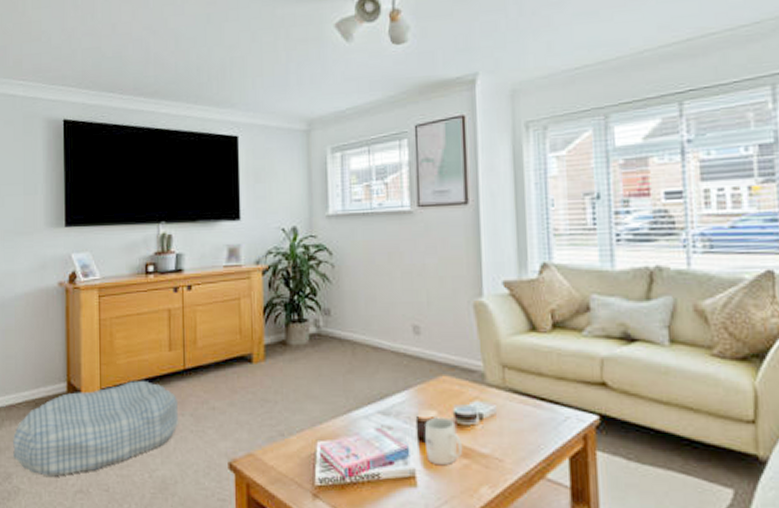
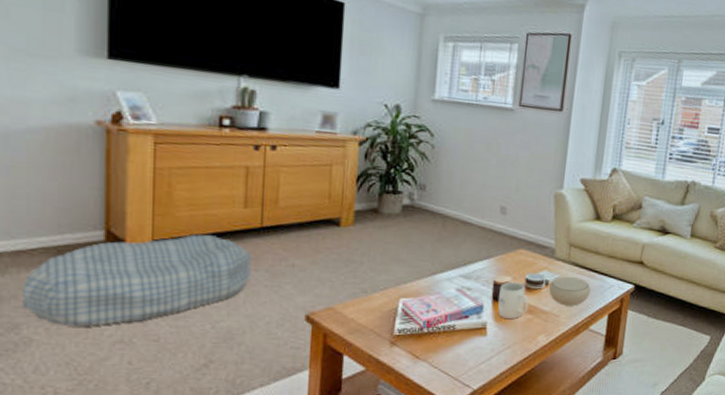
bowl: none [485,407,539,447] -> present [549,276,591,306]

